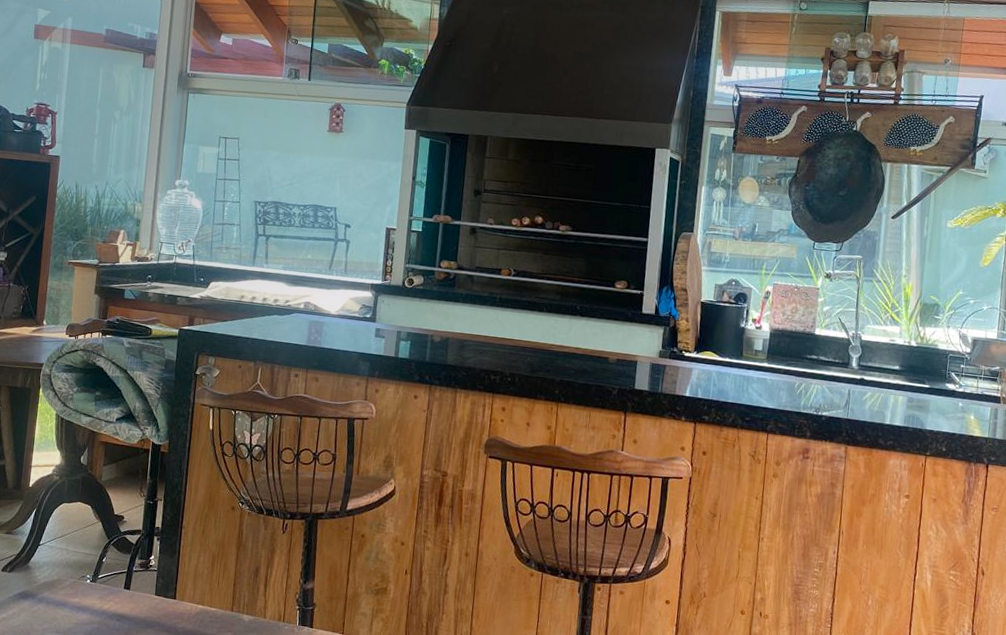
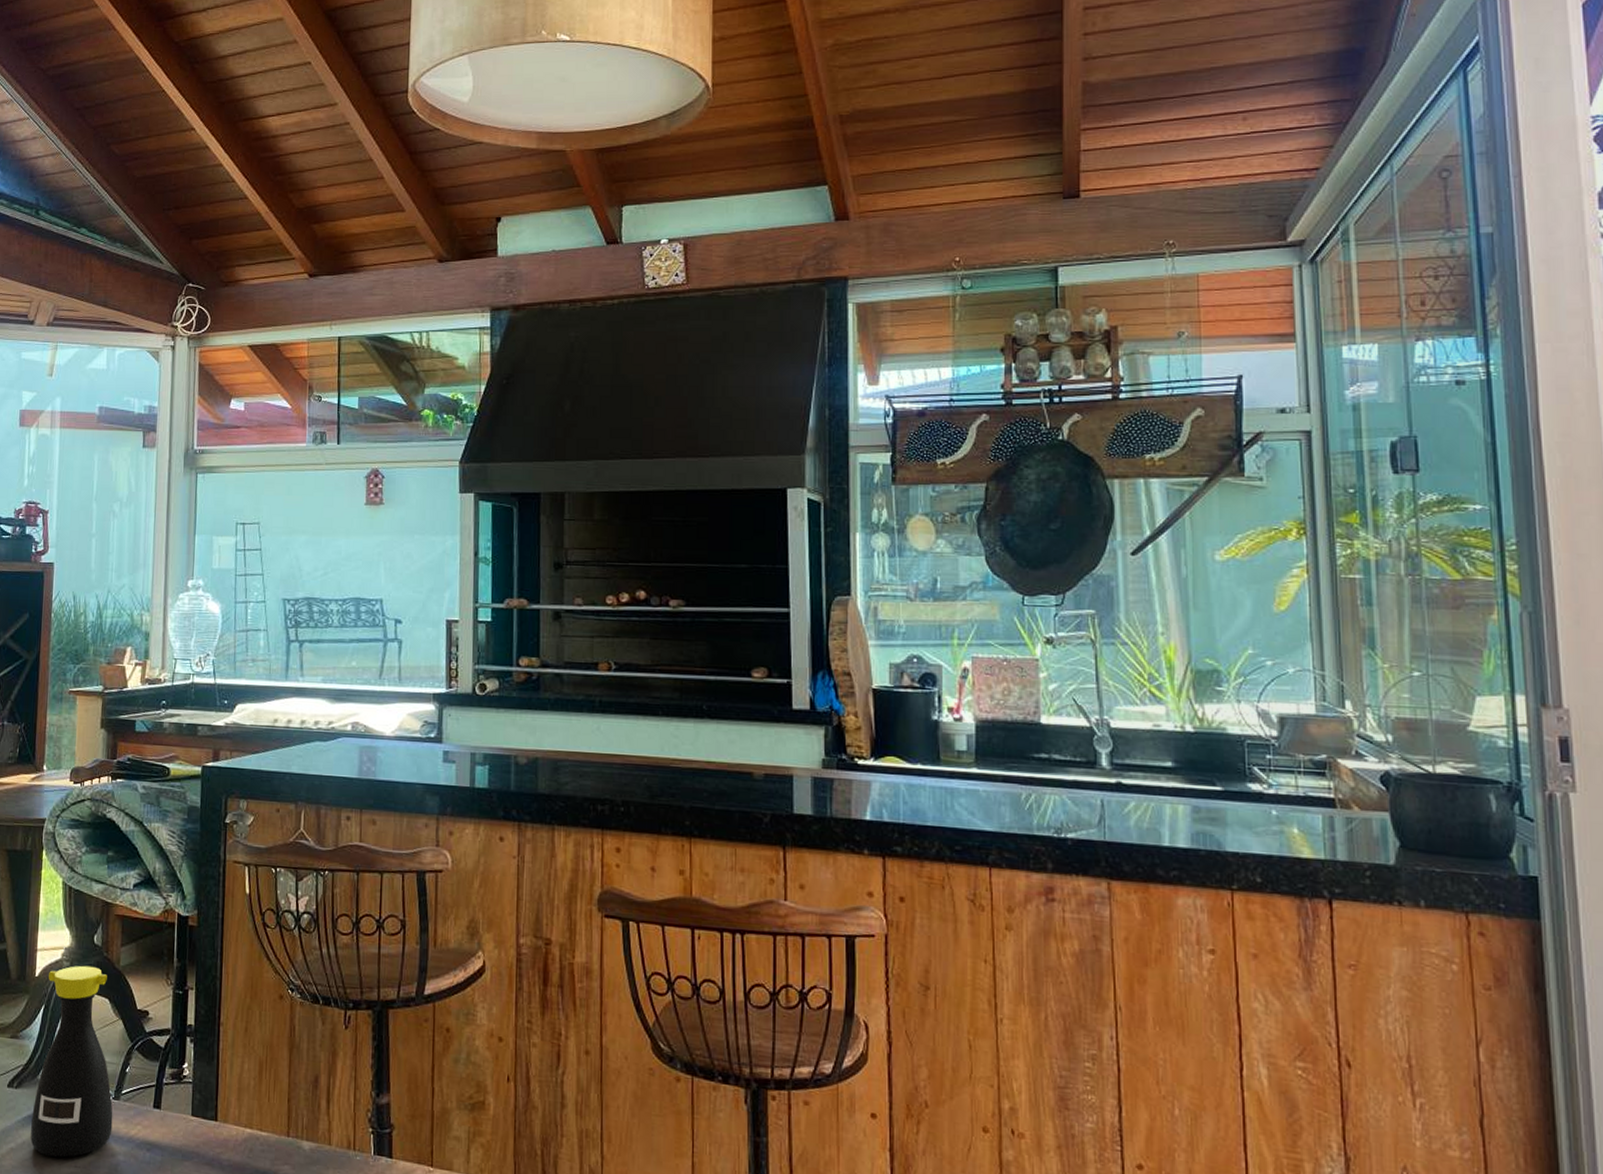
bottle: none [20,479,91,625] -> present [30,965,113,1158]

